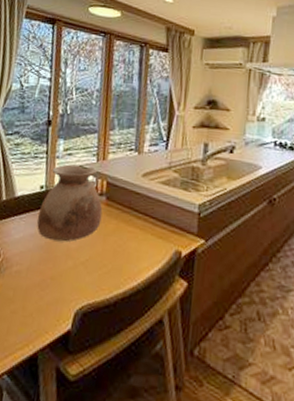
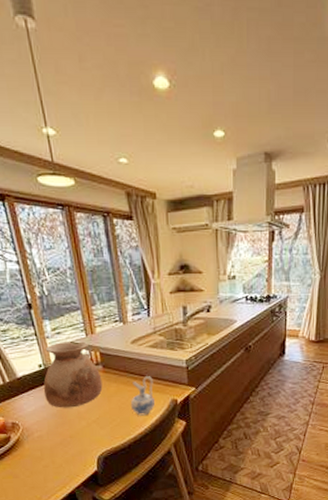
ceramic pitcher: none [126,217,158,266] -> present [130,376,155,416]

